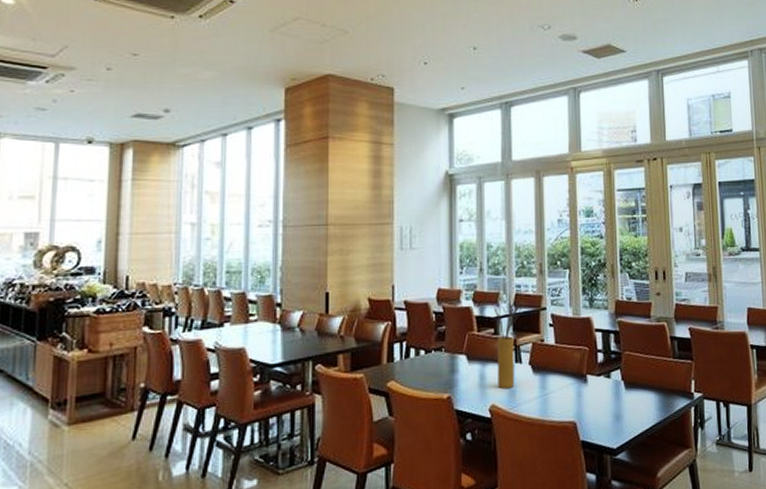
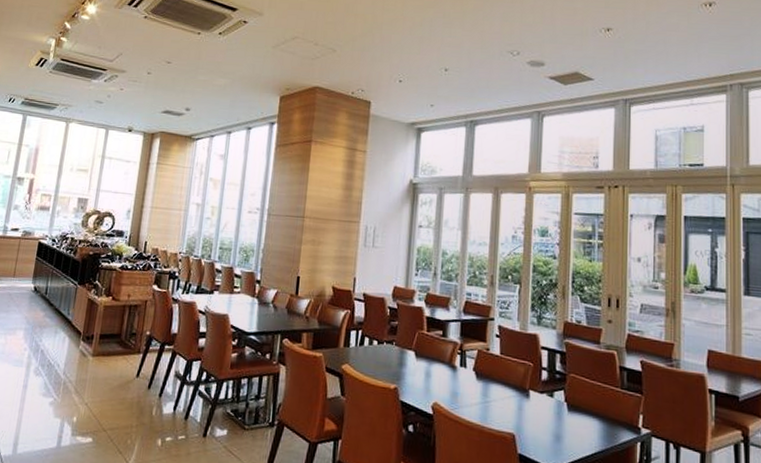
vase: present [494,293,524,389] -> none [442,300,473,390]

